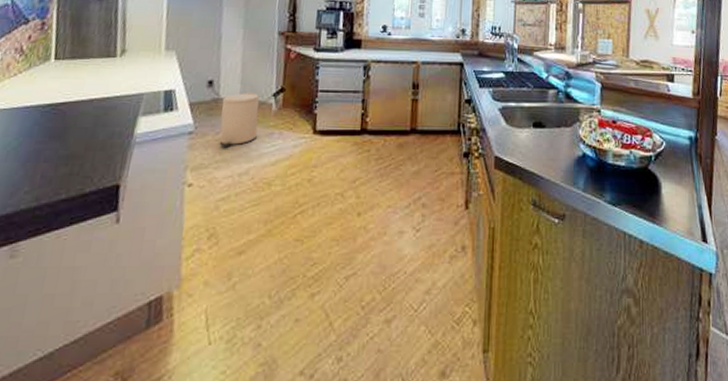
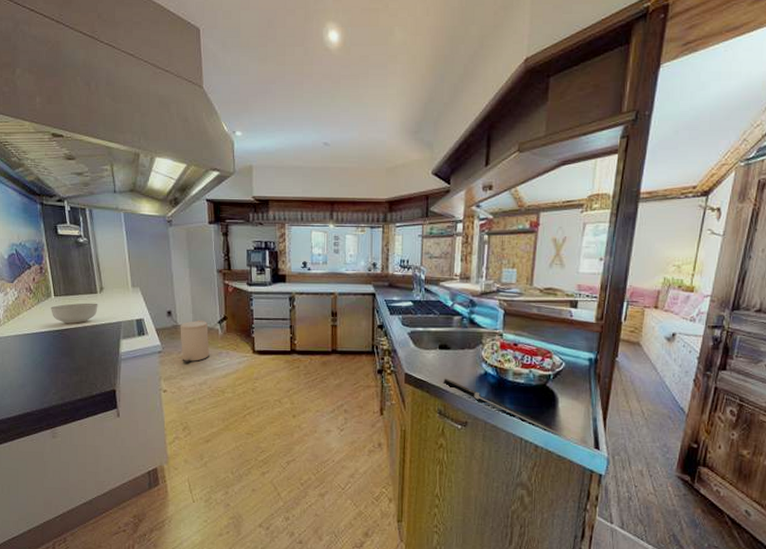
bowl: none [45,68,115,97] -> present [51,303,98,324]
kitchen knife: none [538,161,673,230] -> present [444,378,567,438]

